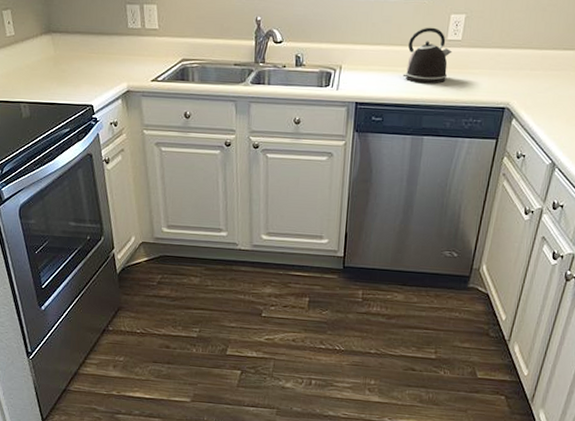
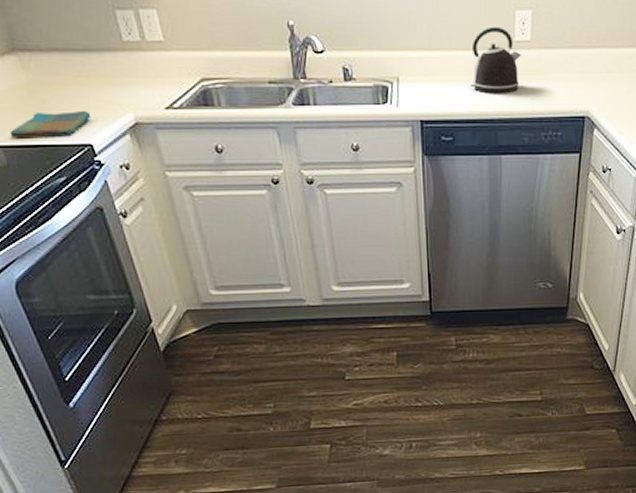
dish towel: none [35,78,96,98] -> present [9,110,91,138]

